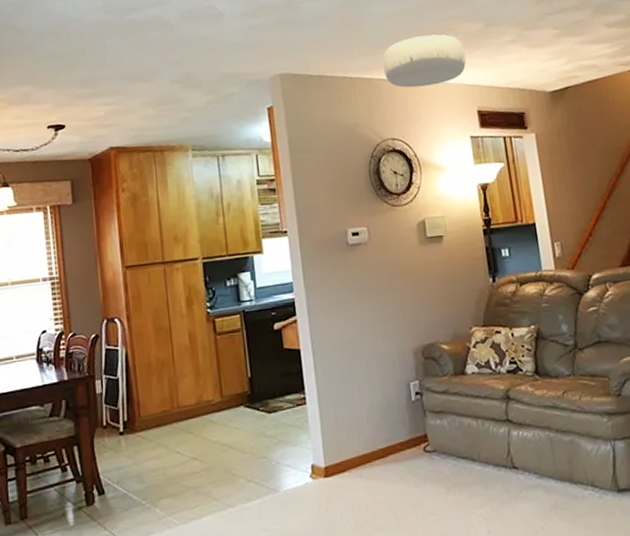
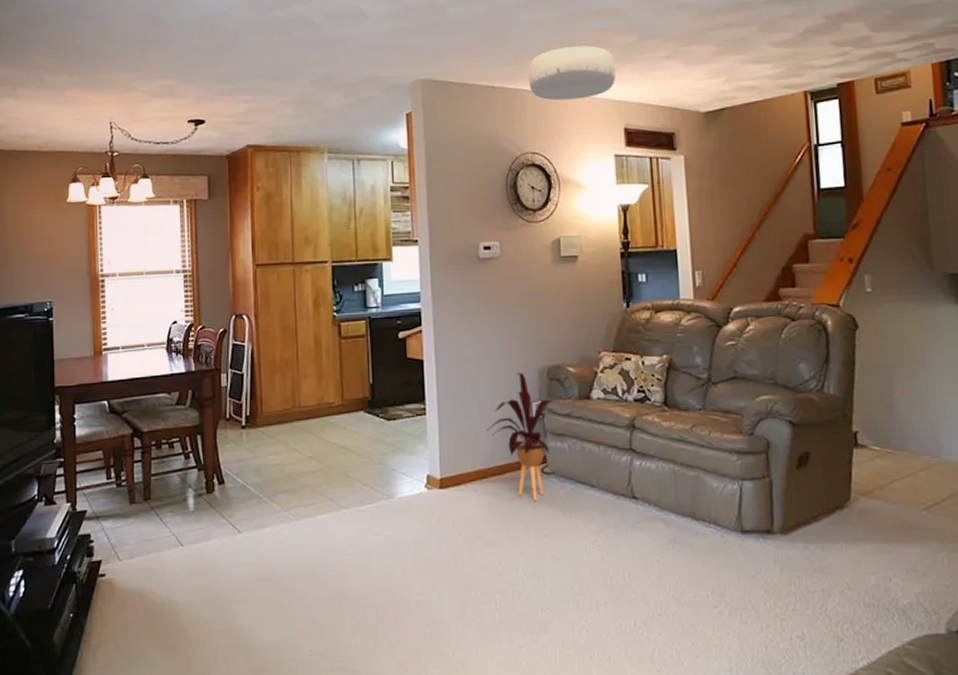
house plant: none [367,354,431,481] -> present [487,372,555,502]

